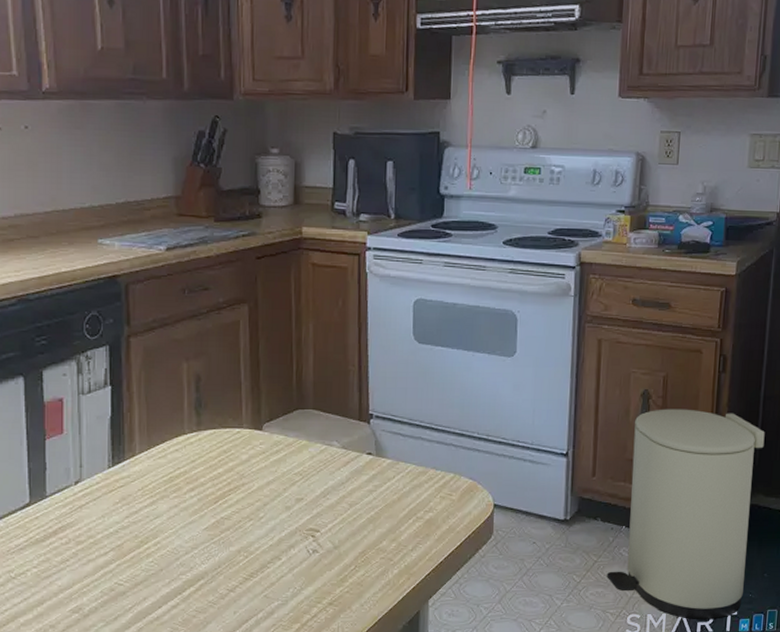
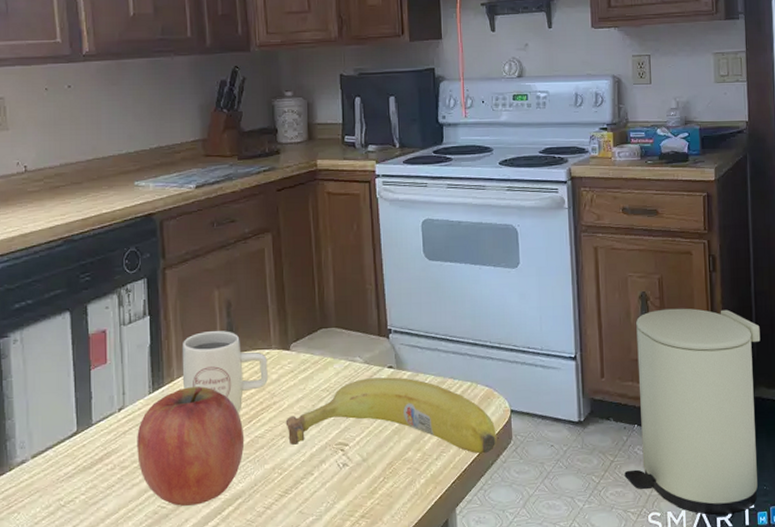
fruit: none [94,462,210,584] -> present [137,386,245,506]
mug: none [145,405,239,493] -> present [182,330,269,413]
fruit: none [254,464,477,547] -> present [285,377,497,454]

